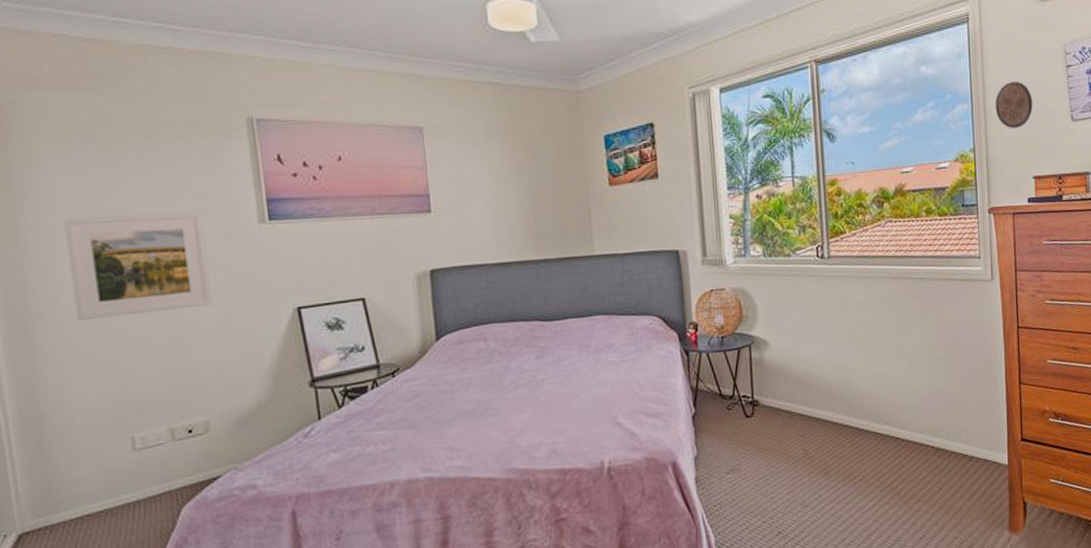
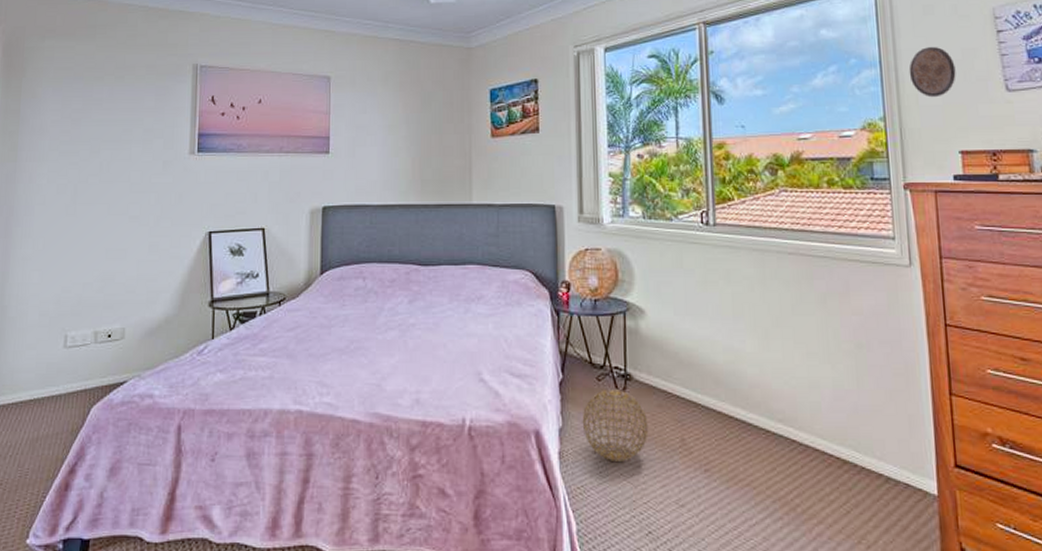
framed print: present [63,212,213,320] -> none [44,140,148,227]
lantern: none [715,414,776,479] -> present [582,388,649,463]

